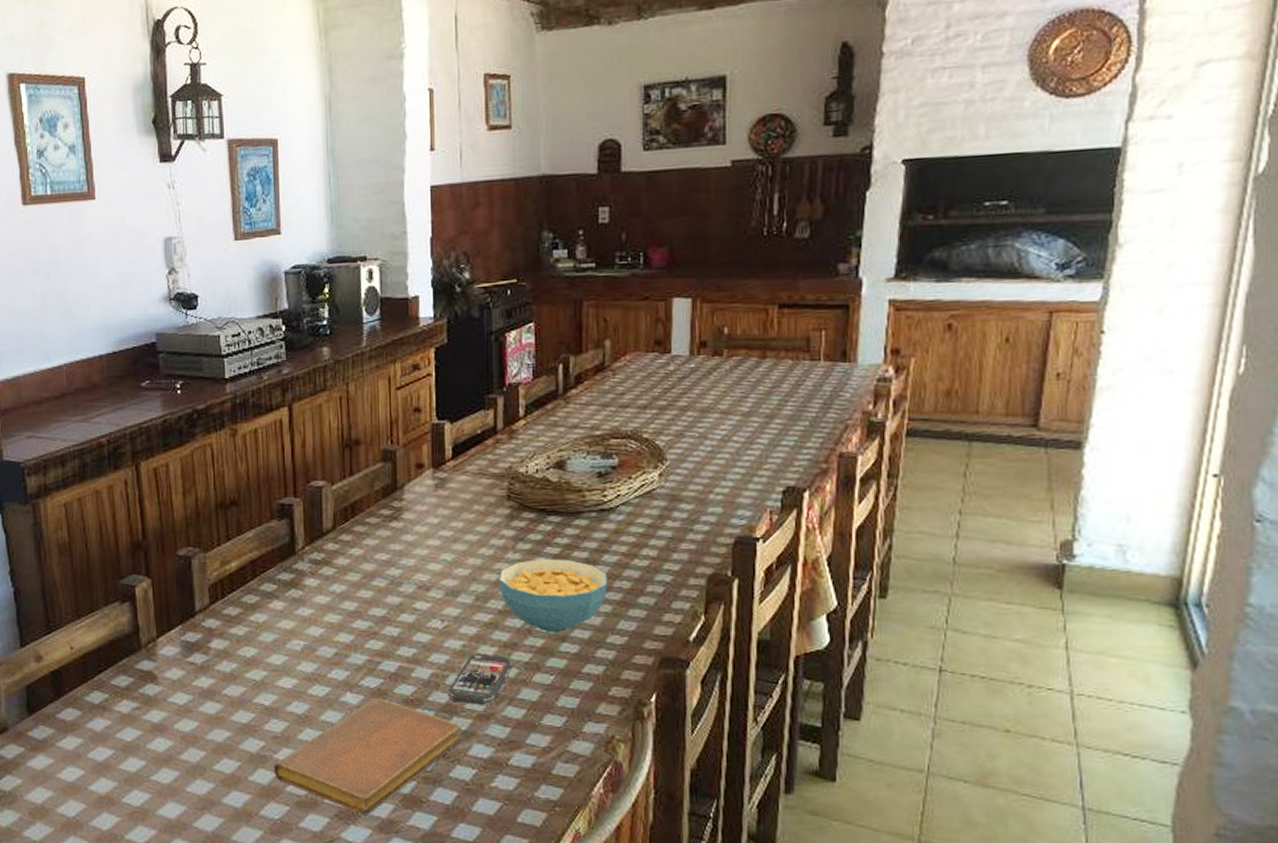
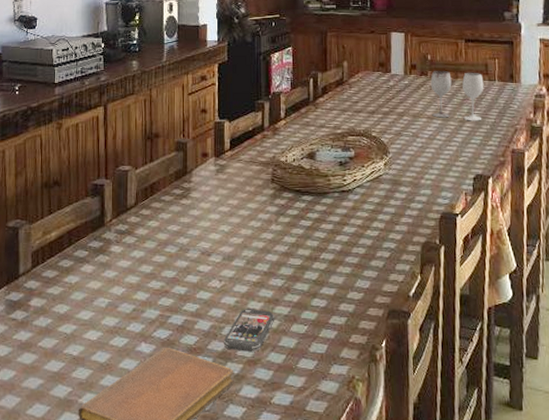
cereal bowl: present [499,559,608,633] -> none [265,230,348,291]
wineglass: none [727,347,803,416] -> present [430,70,484,121]

